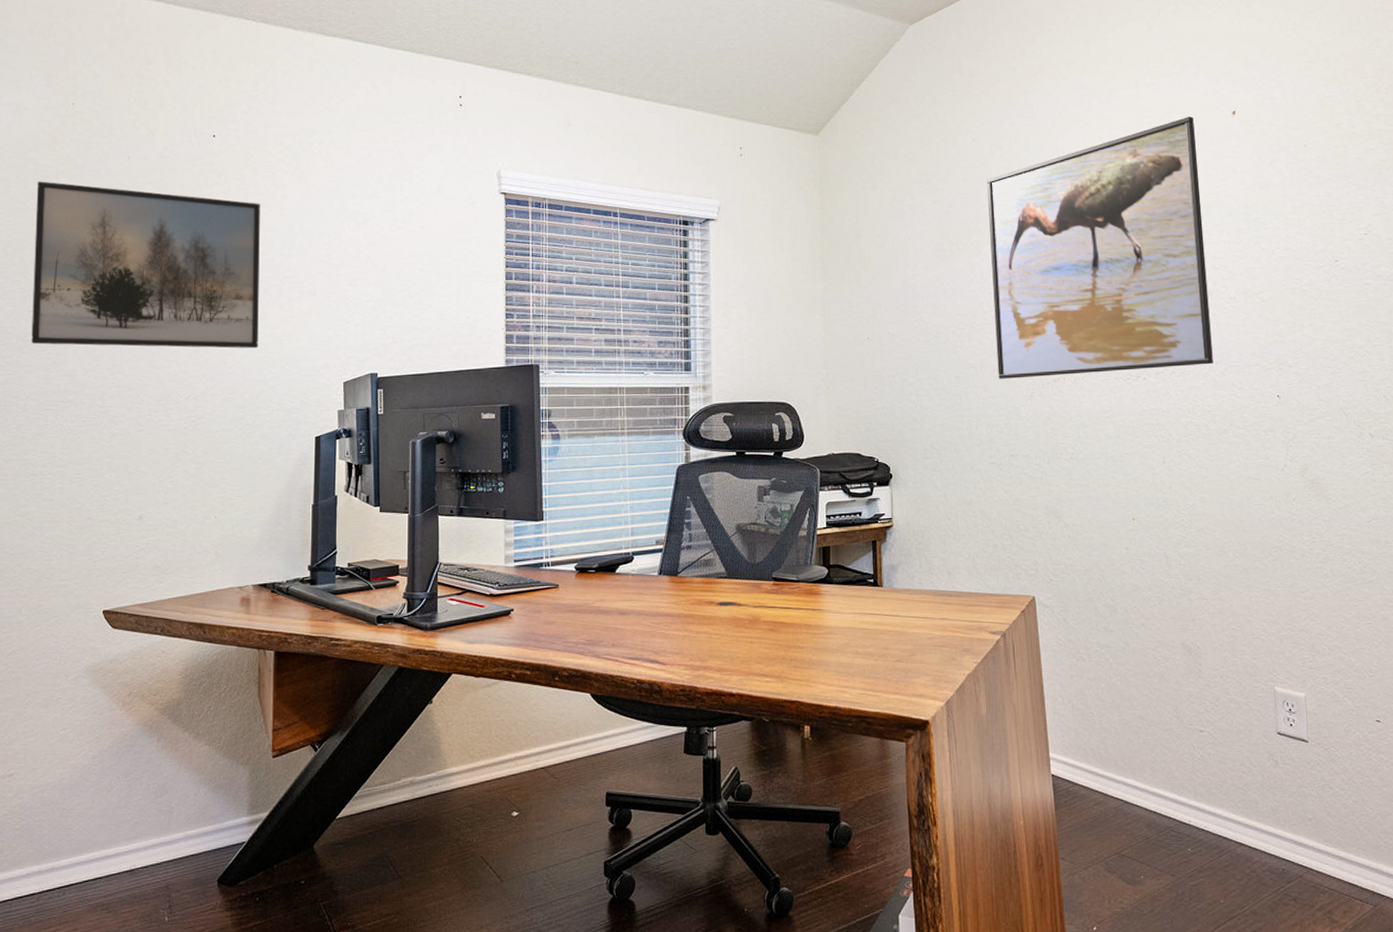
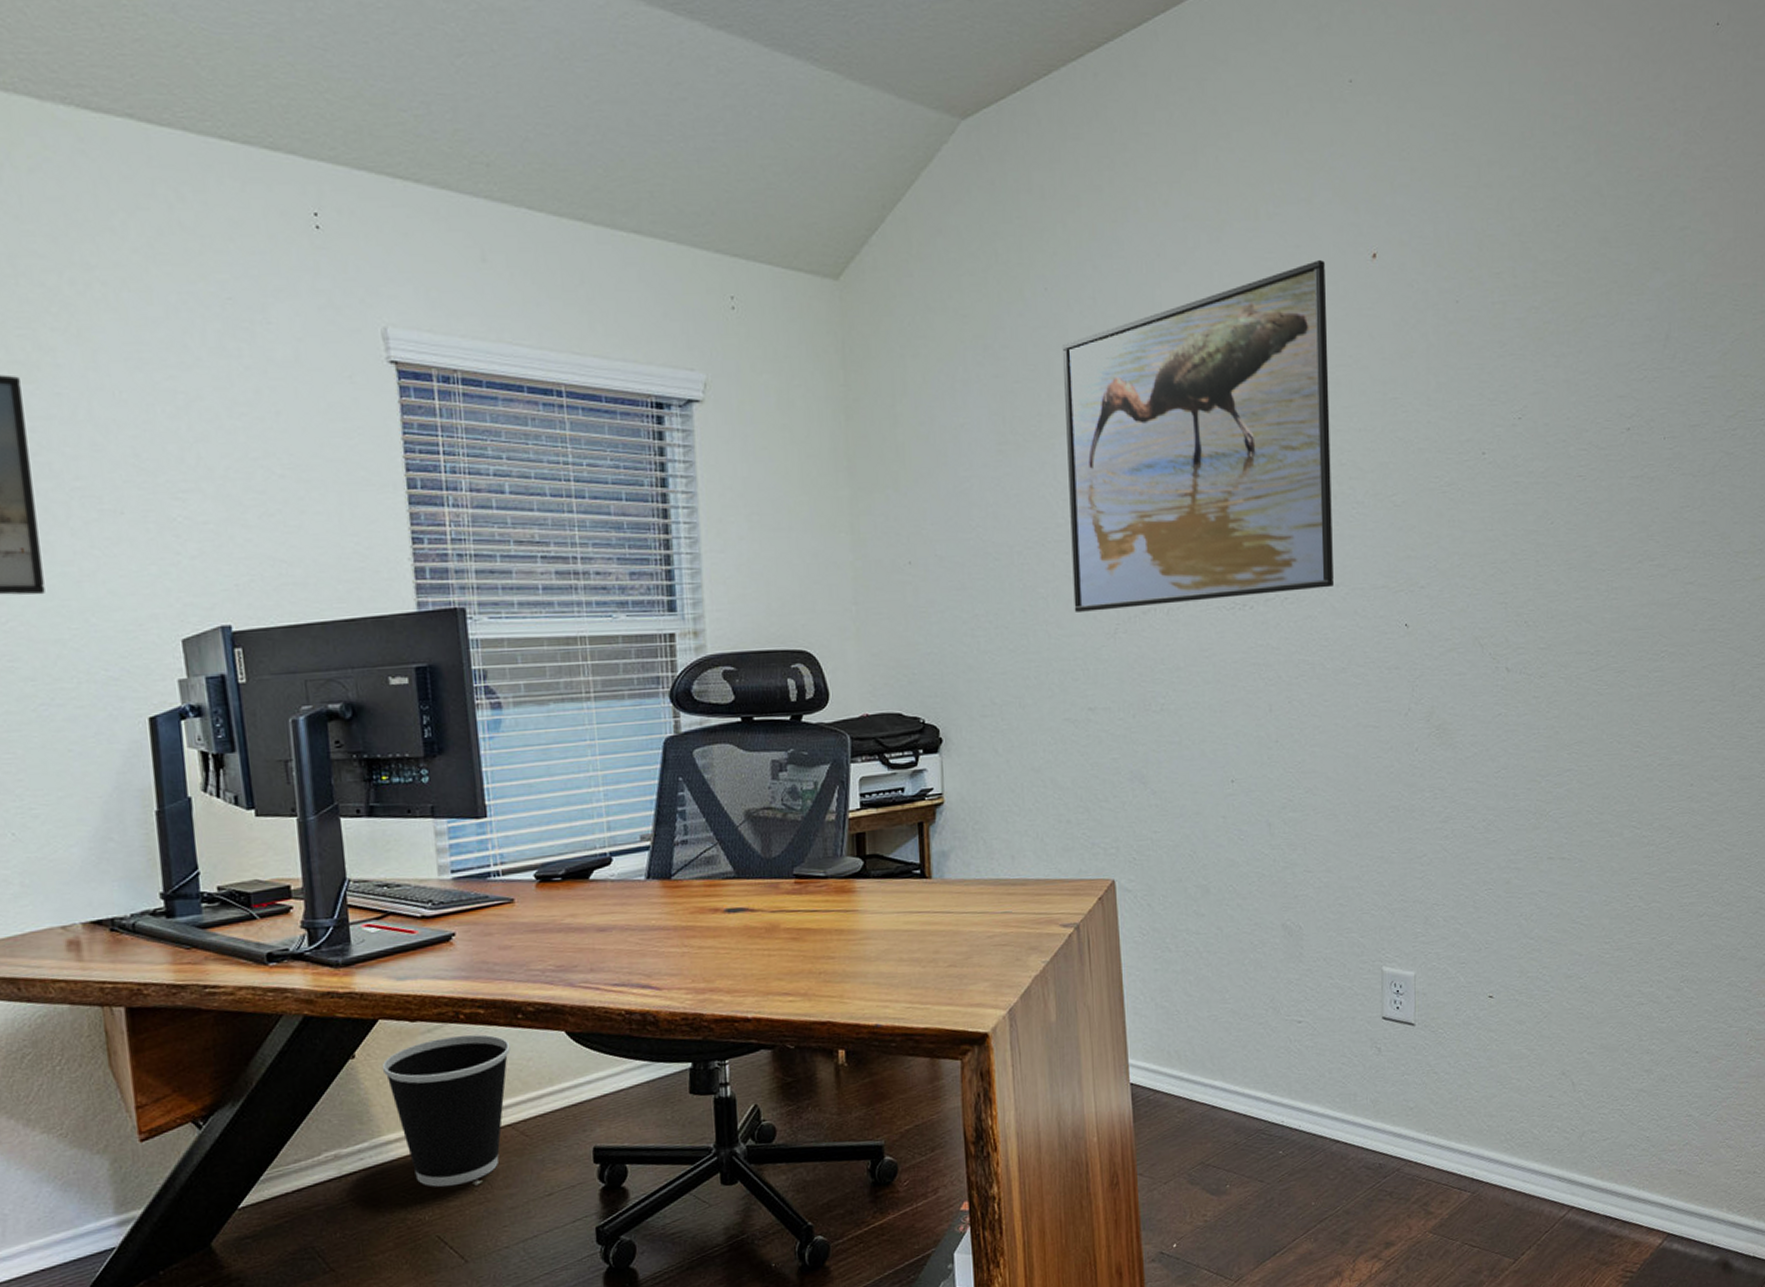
wastebasket: none [451,691,548,815] -> present [382,1034,511,1187]

